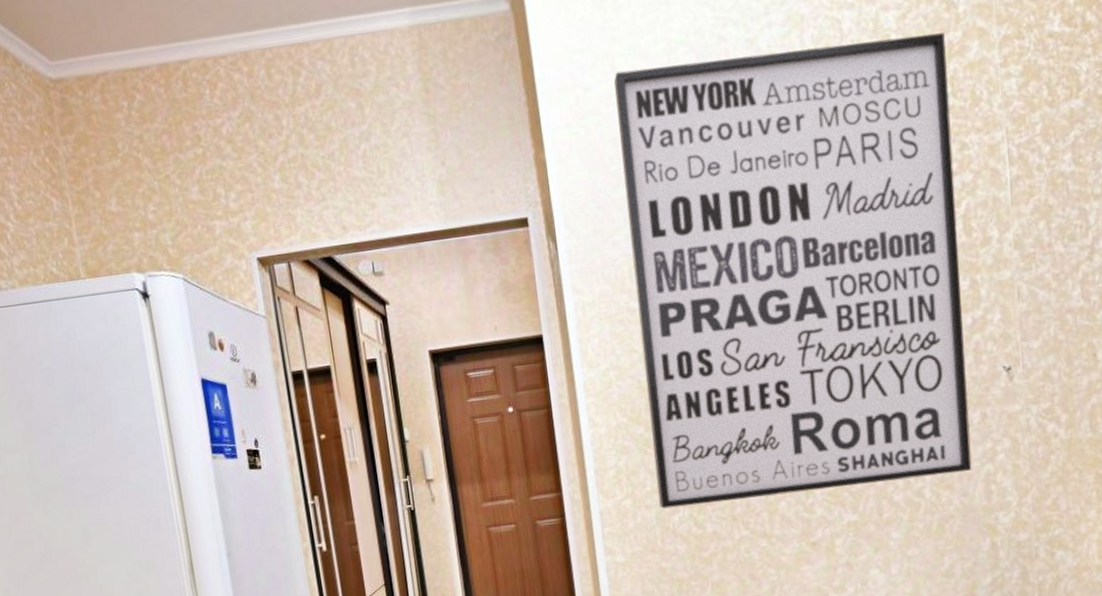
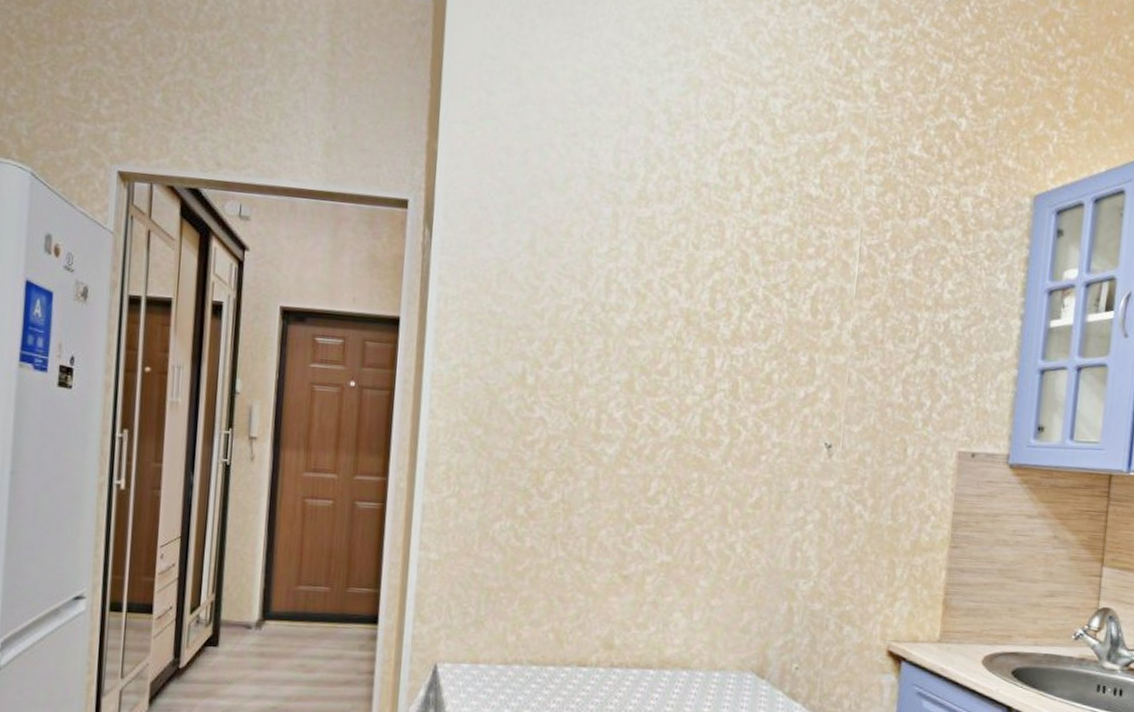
wall art: present [614,32,972,509] -> none [483,86,822,535]

